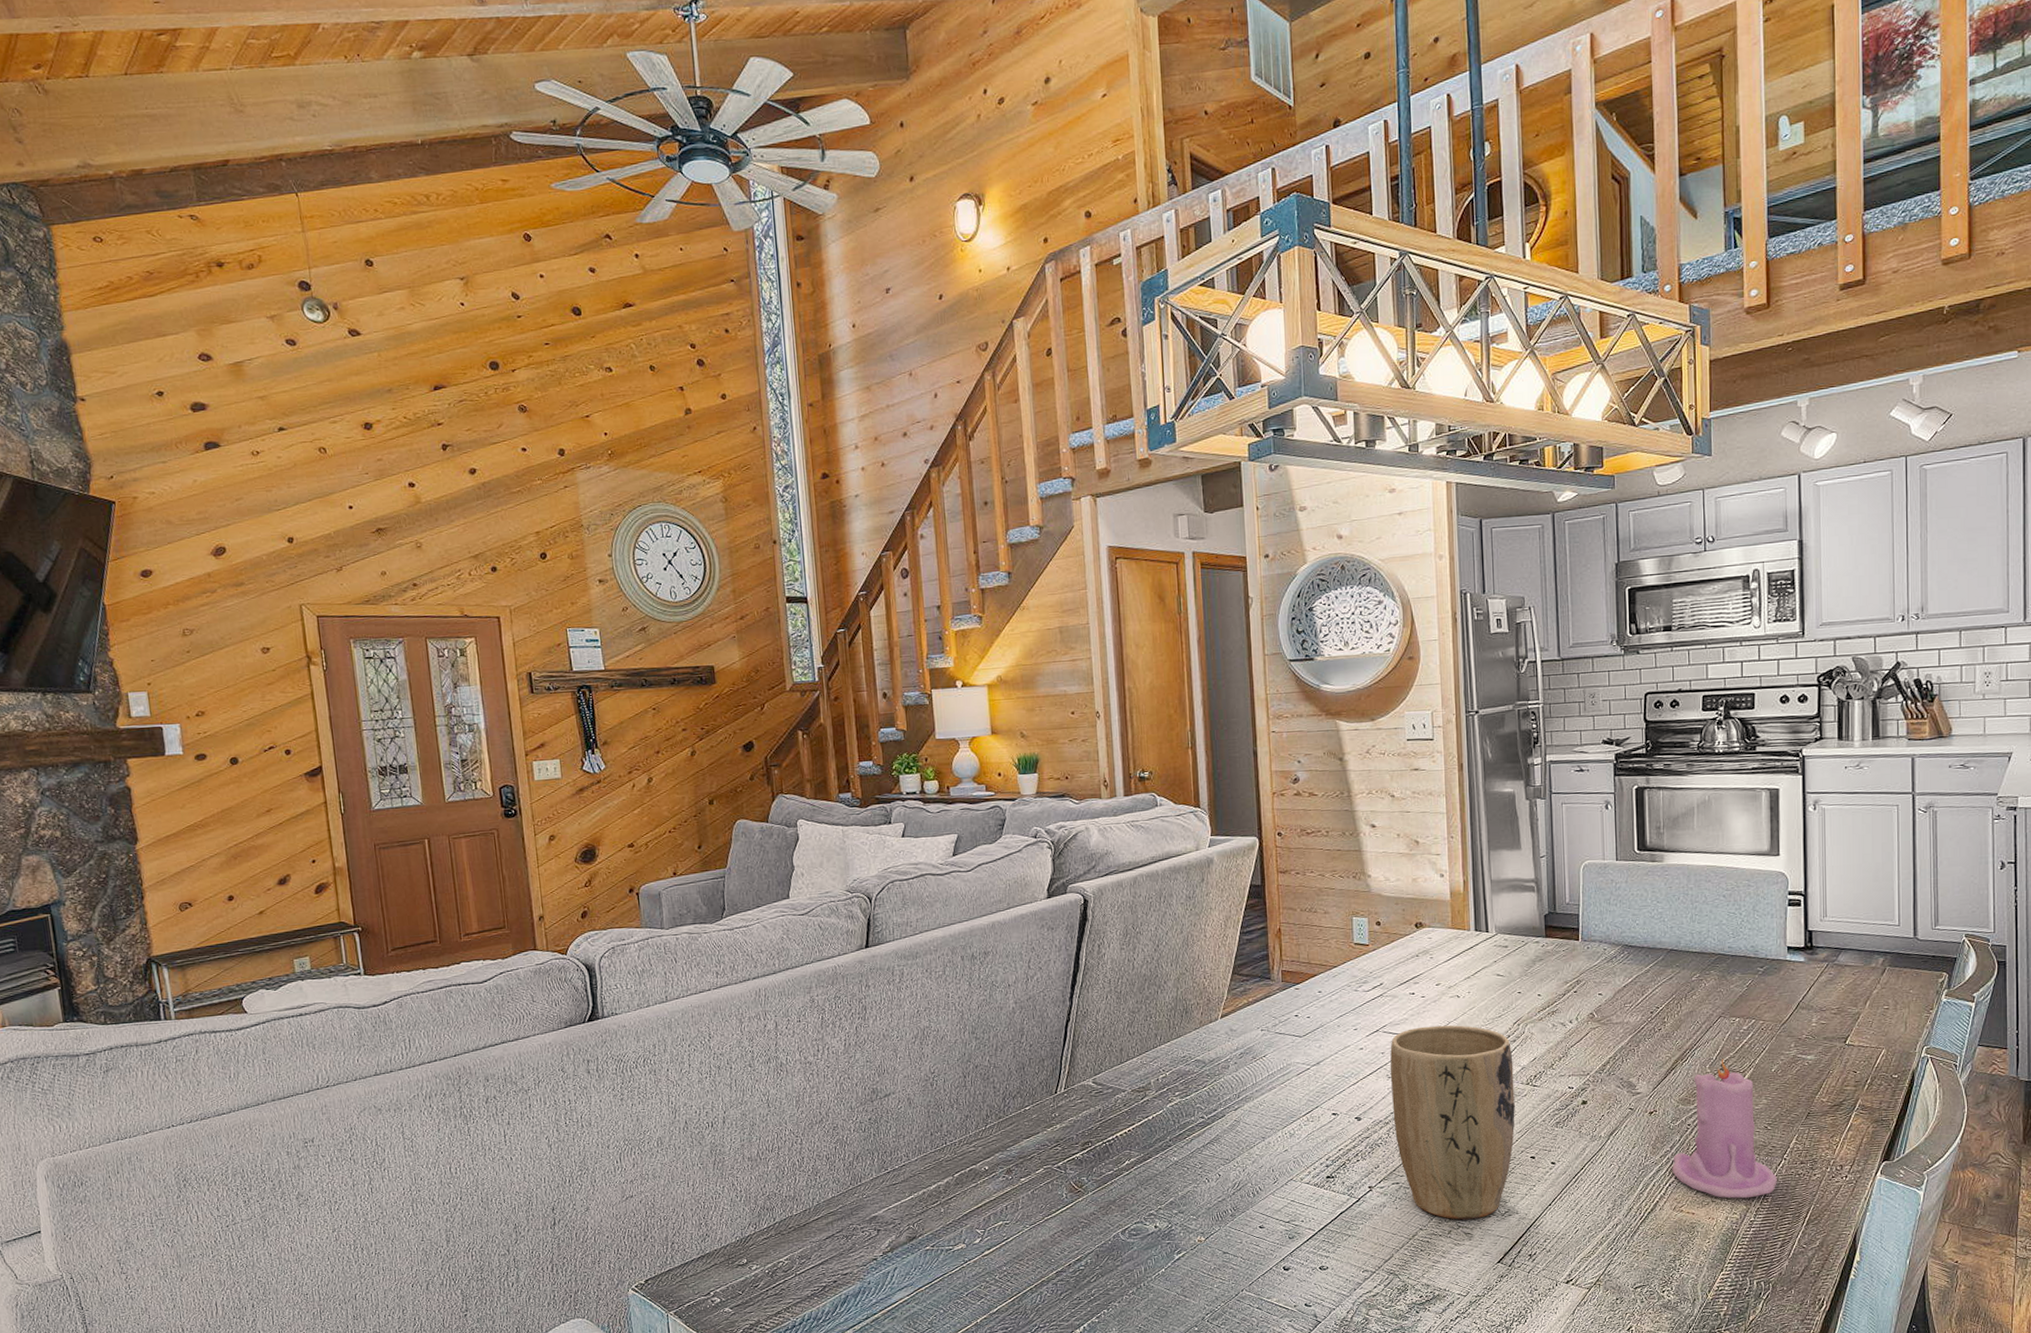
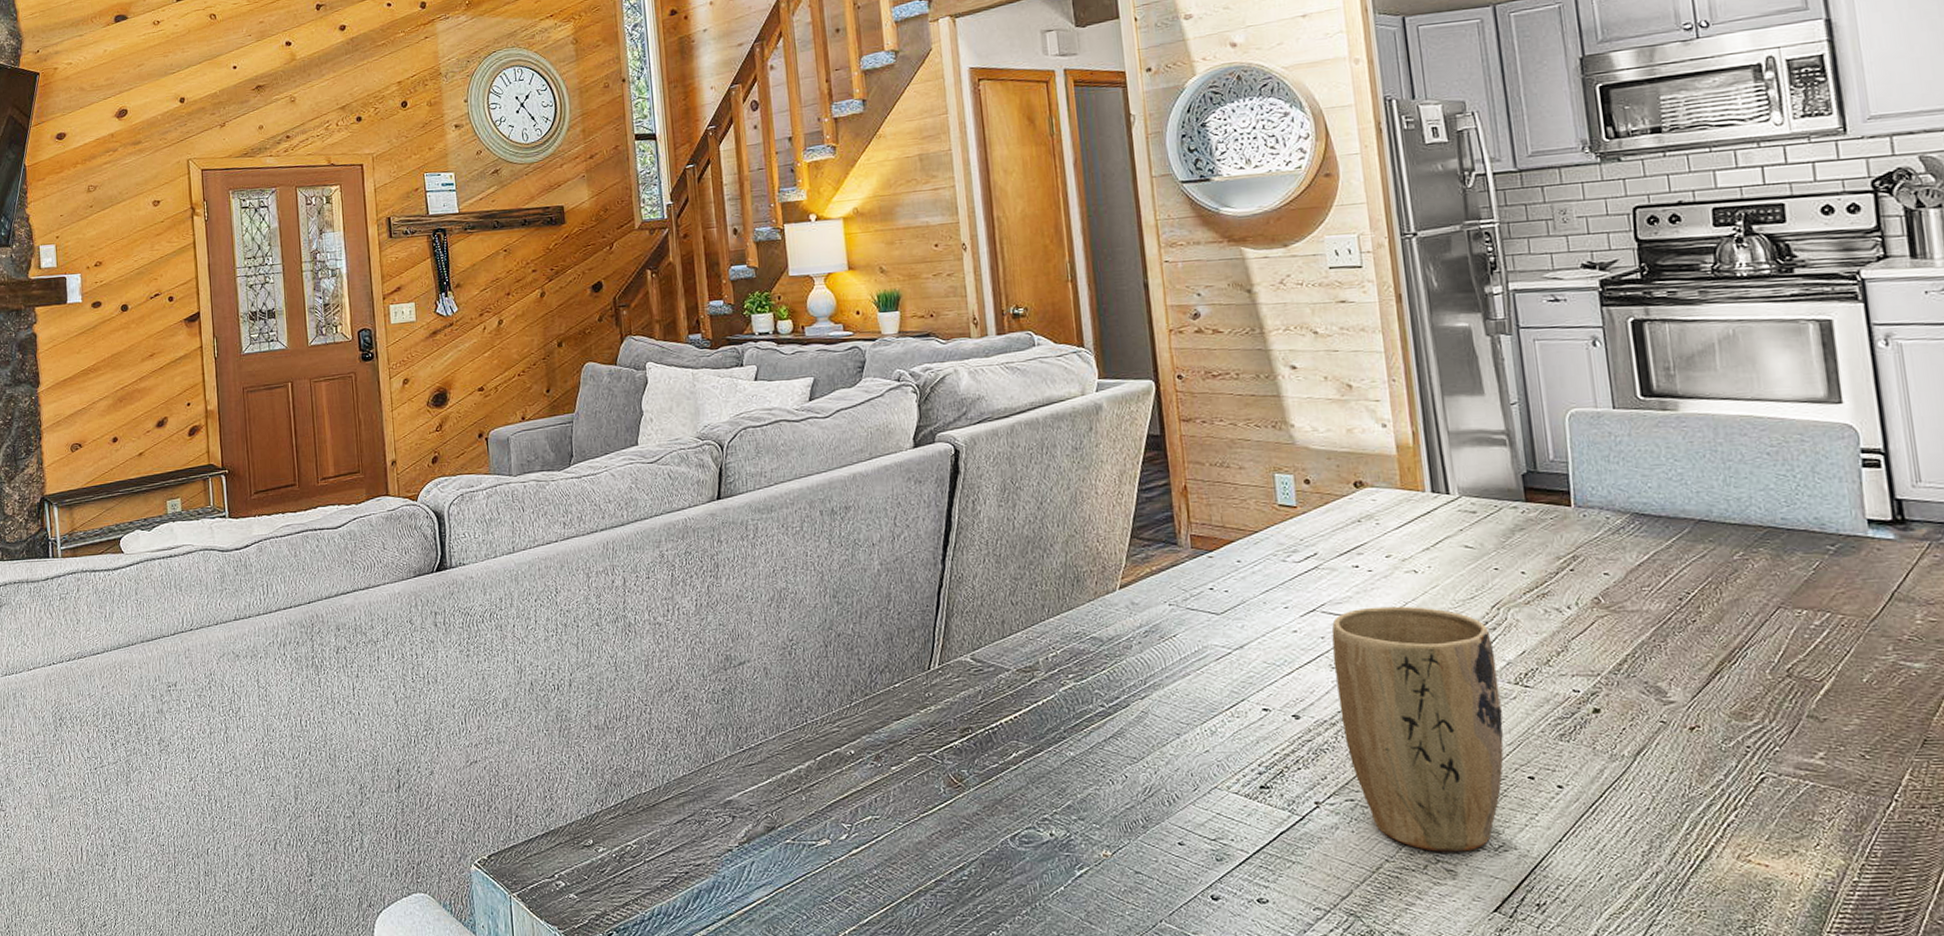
candle: present [1672,1059,1777,1199] -> none [1729,662,1888,850]

